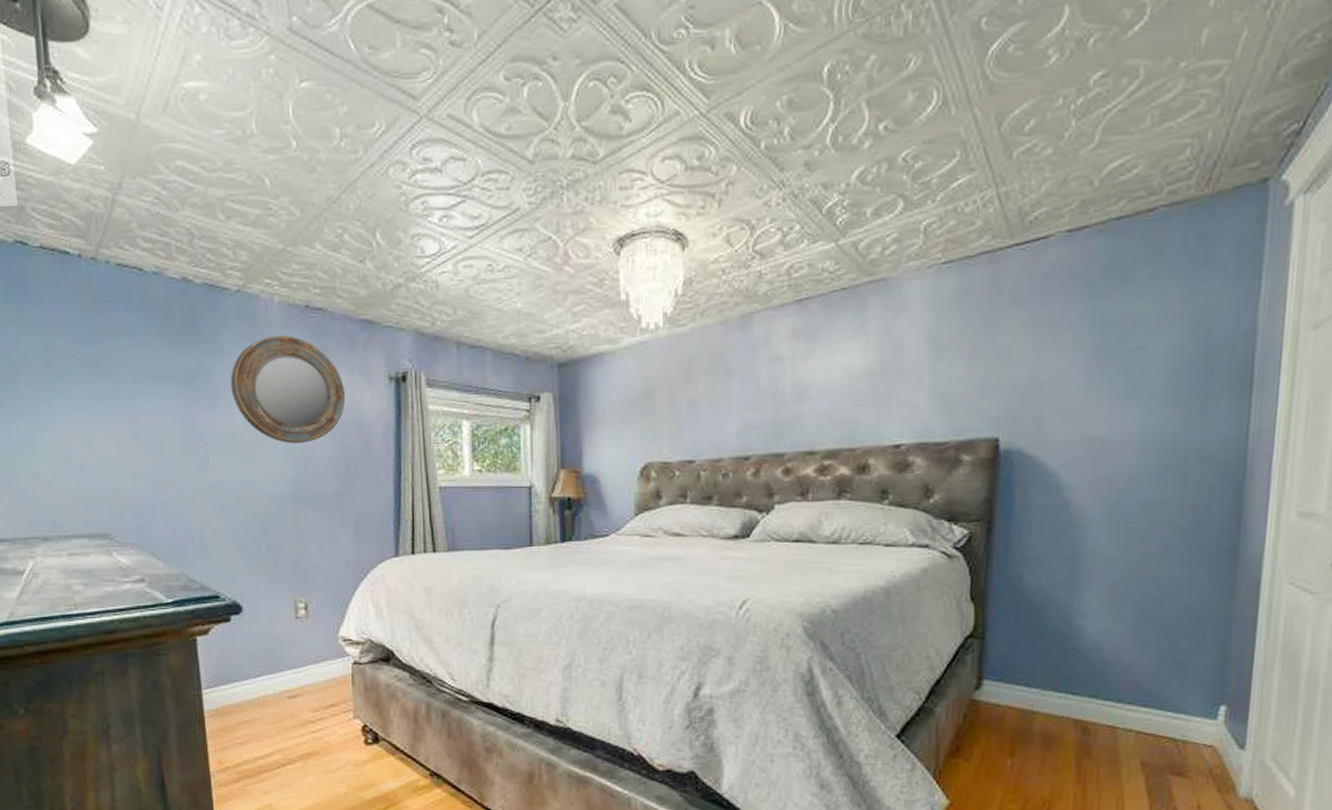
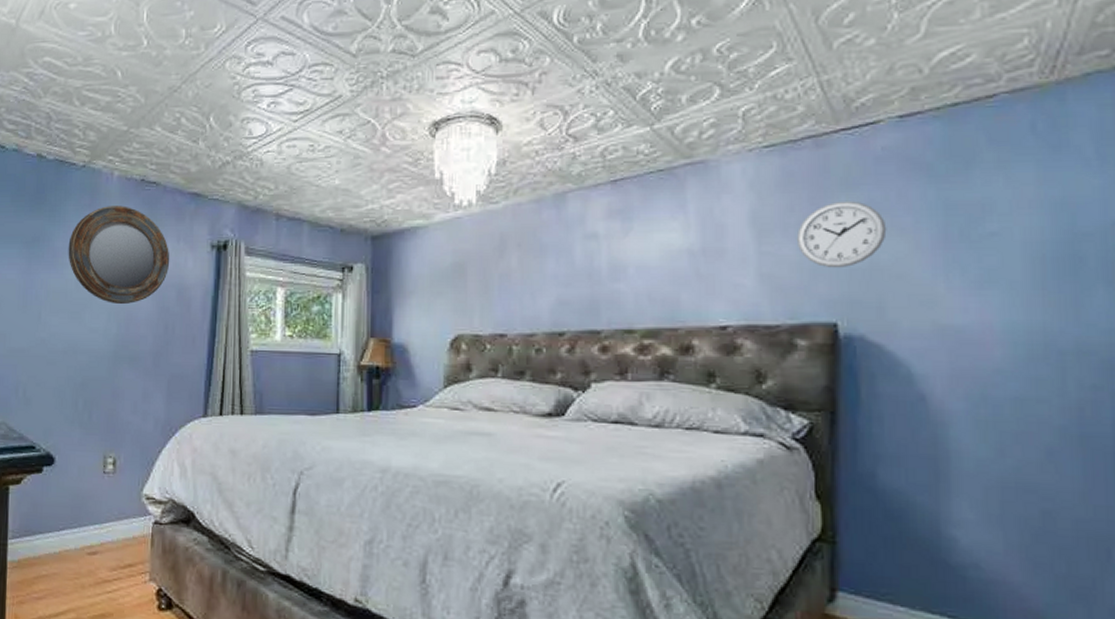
wall clock: none [967,317,1049,385] -> present [796,200,887,269]

